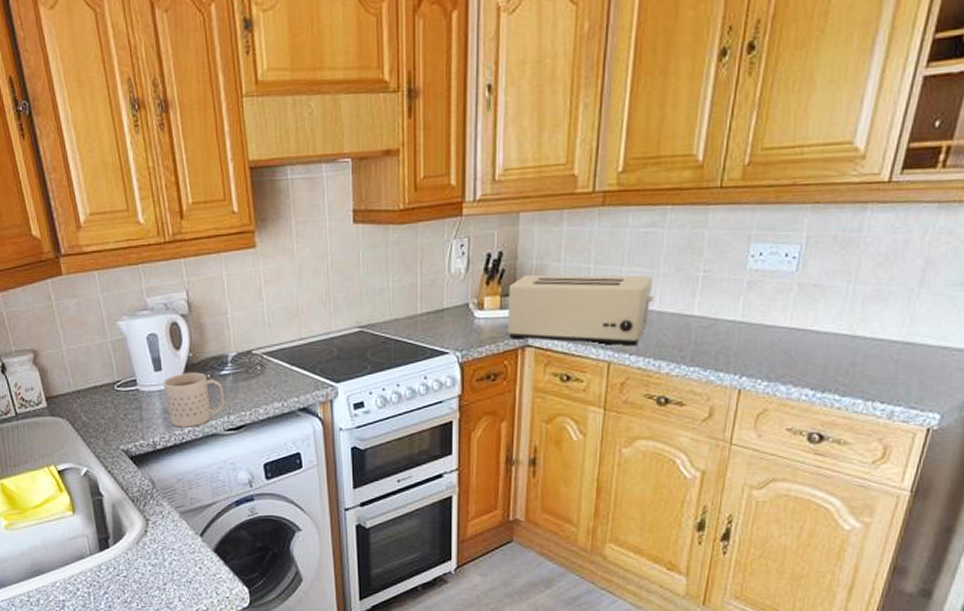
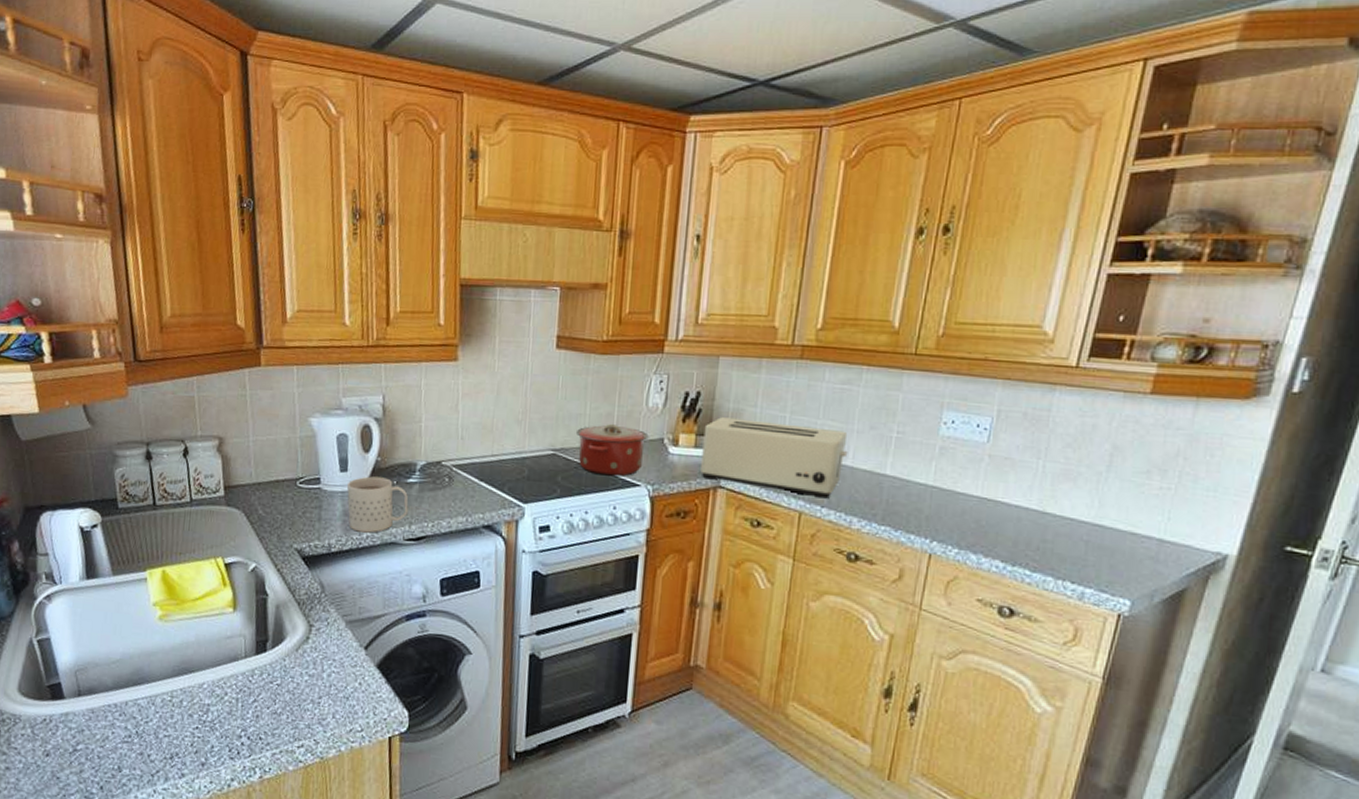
casserole: none [380,295,453,347] -> present [575,424,649,477]

